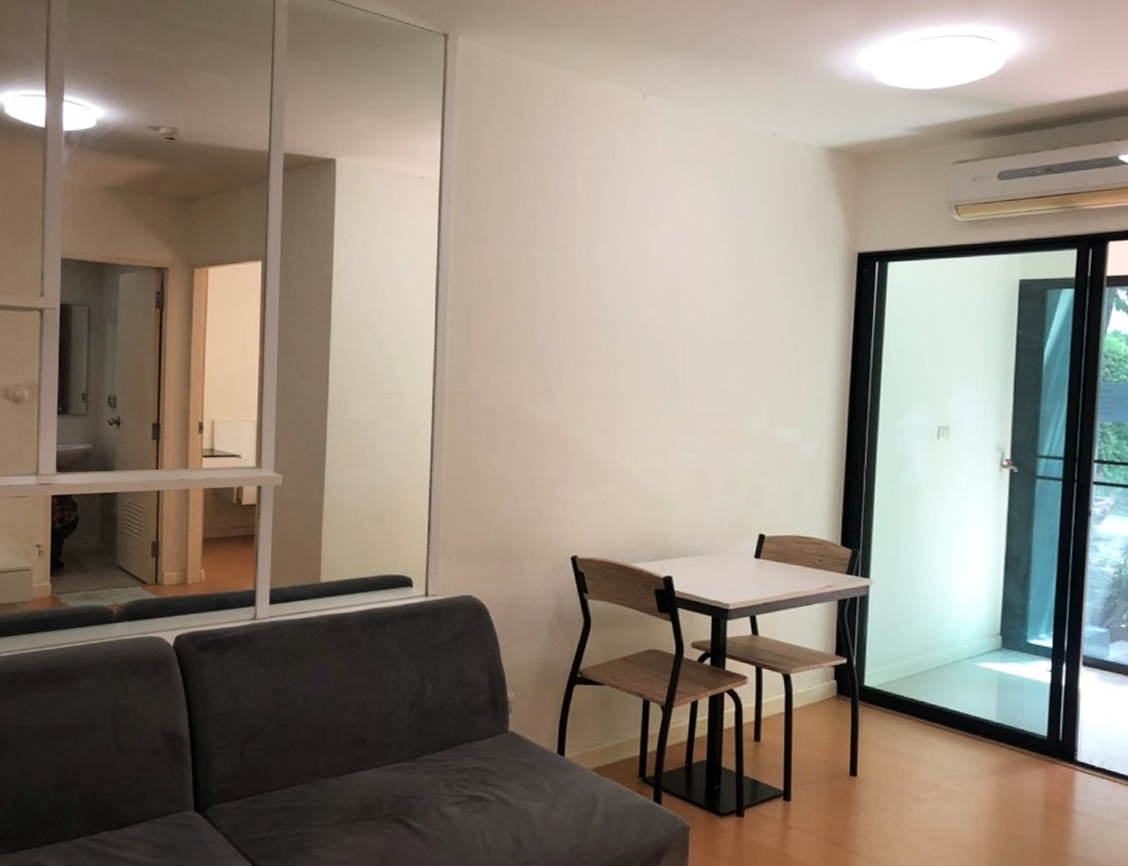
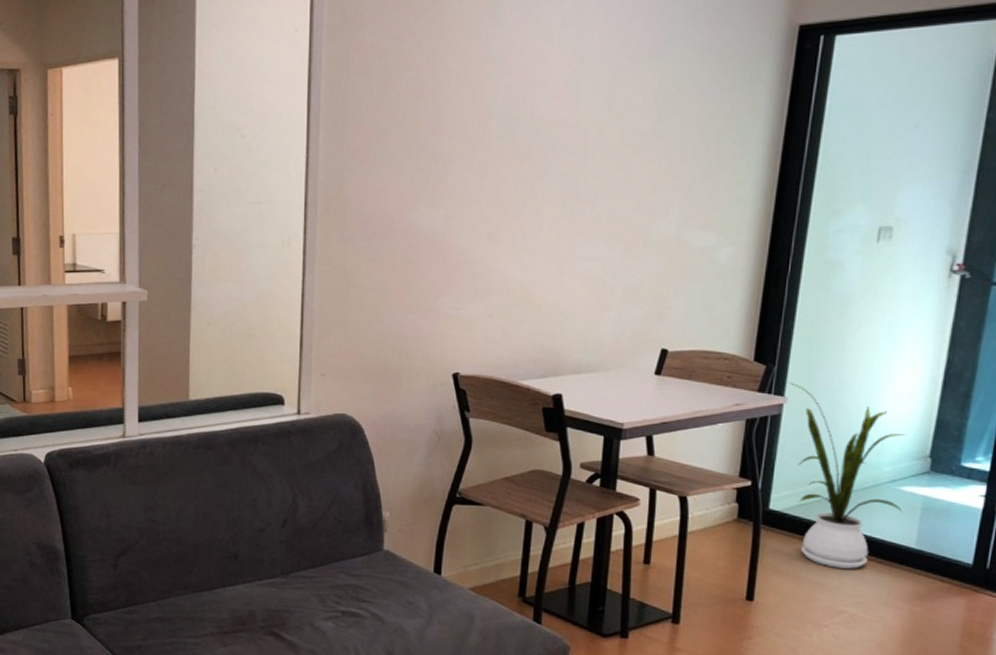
house plant: none [872,564,982,743] -> present [788,381,905,569]

